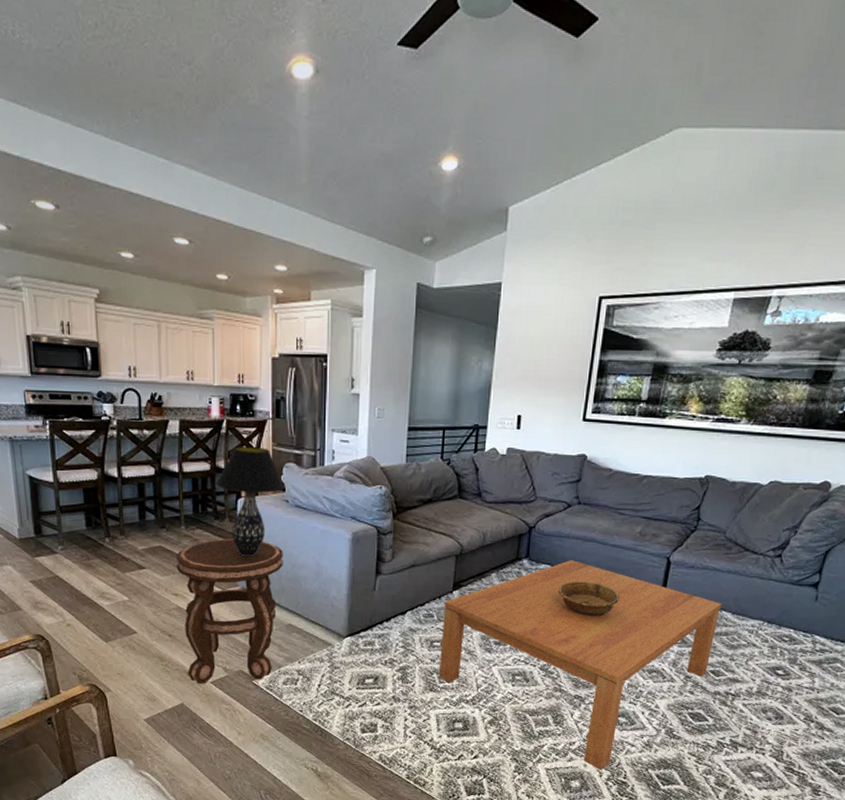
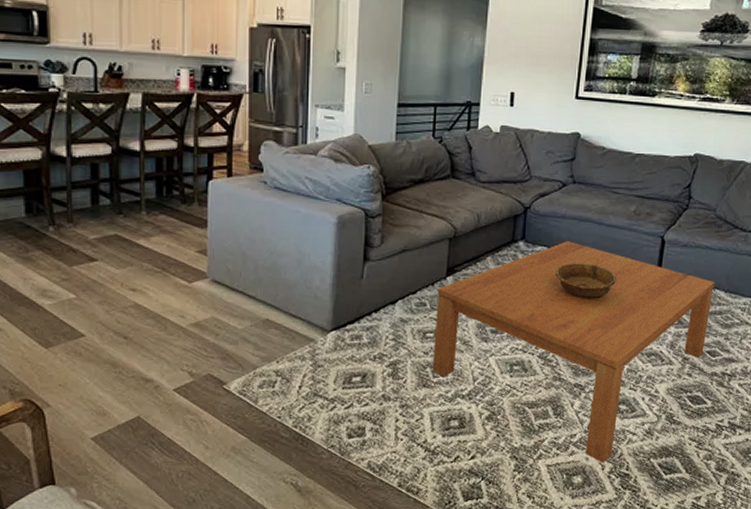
side table: present [176,538,283,684] -> none [134,224,260,393]
table lamp: present [215,446,284,557] -> none [182,122,262,245]

